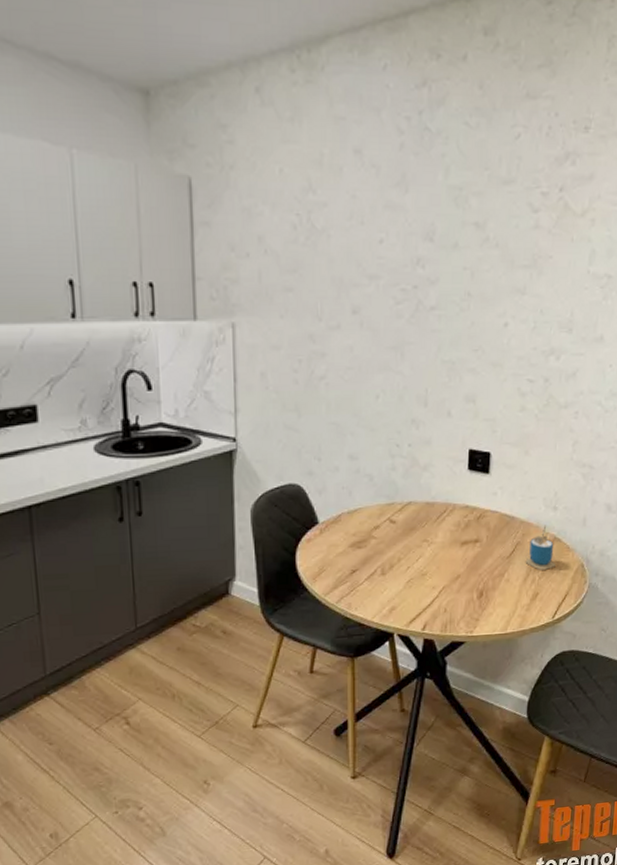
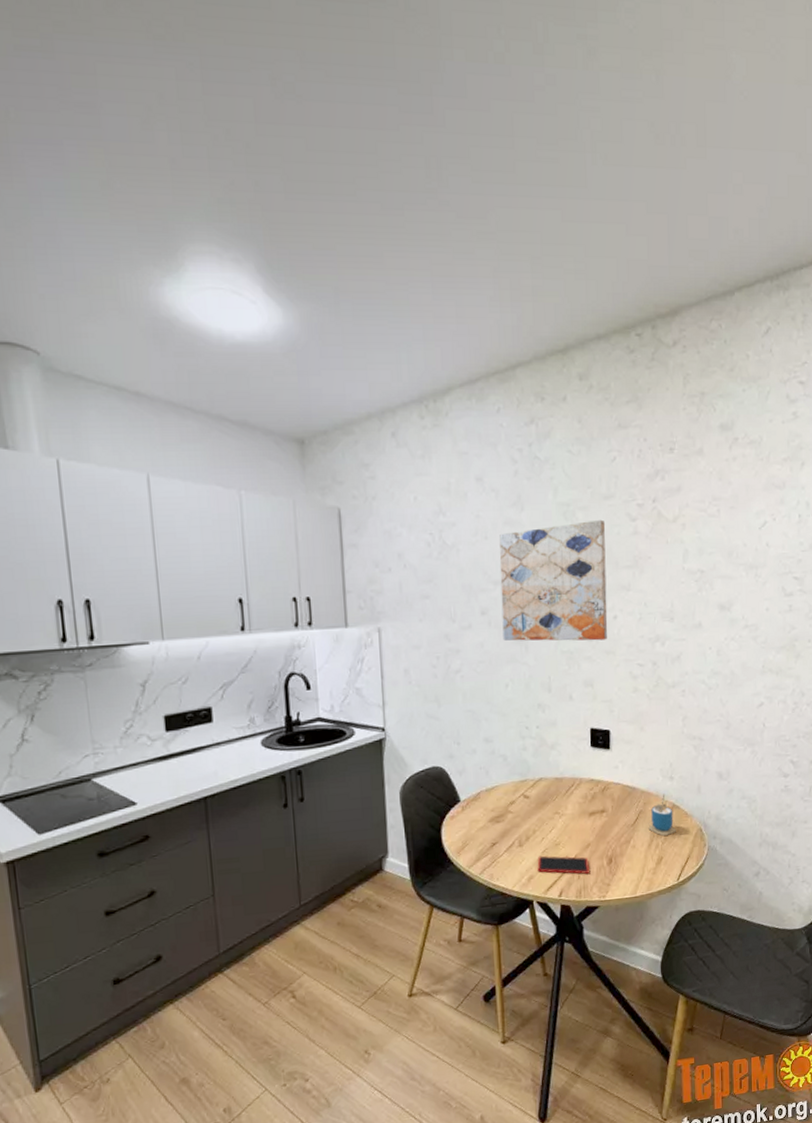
wall art: none [376,208,503,351] -> present [499,519,608,641]
smartphone: none [400,586,457,607] -> present [537,855,589,874]

